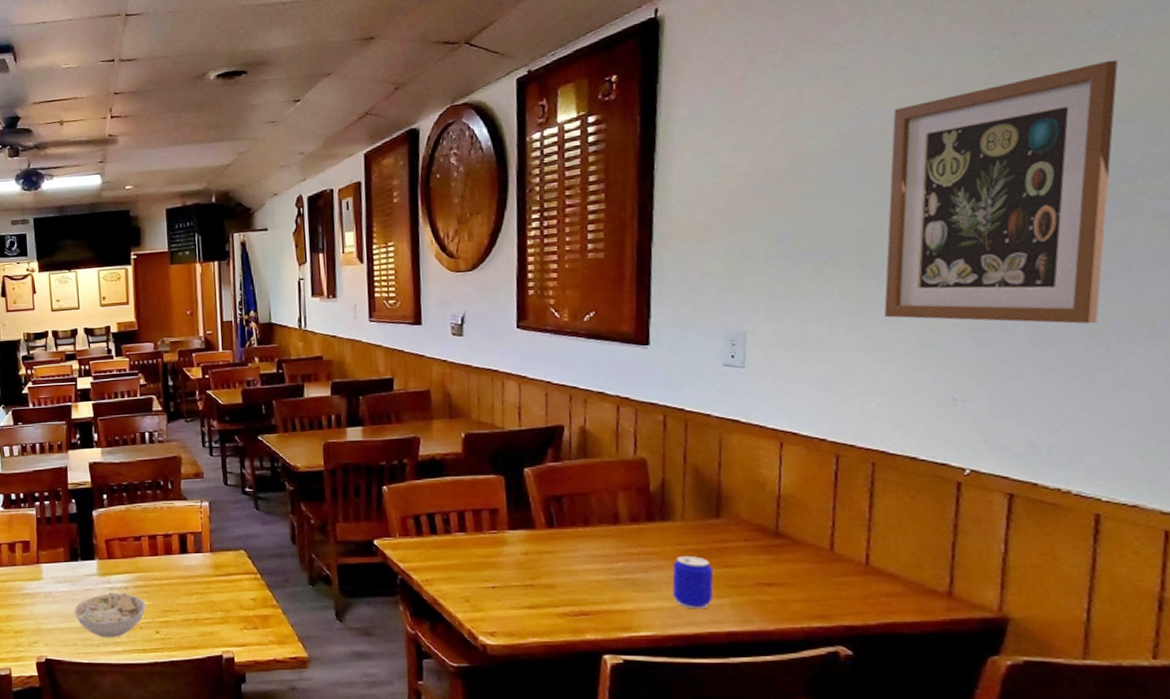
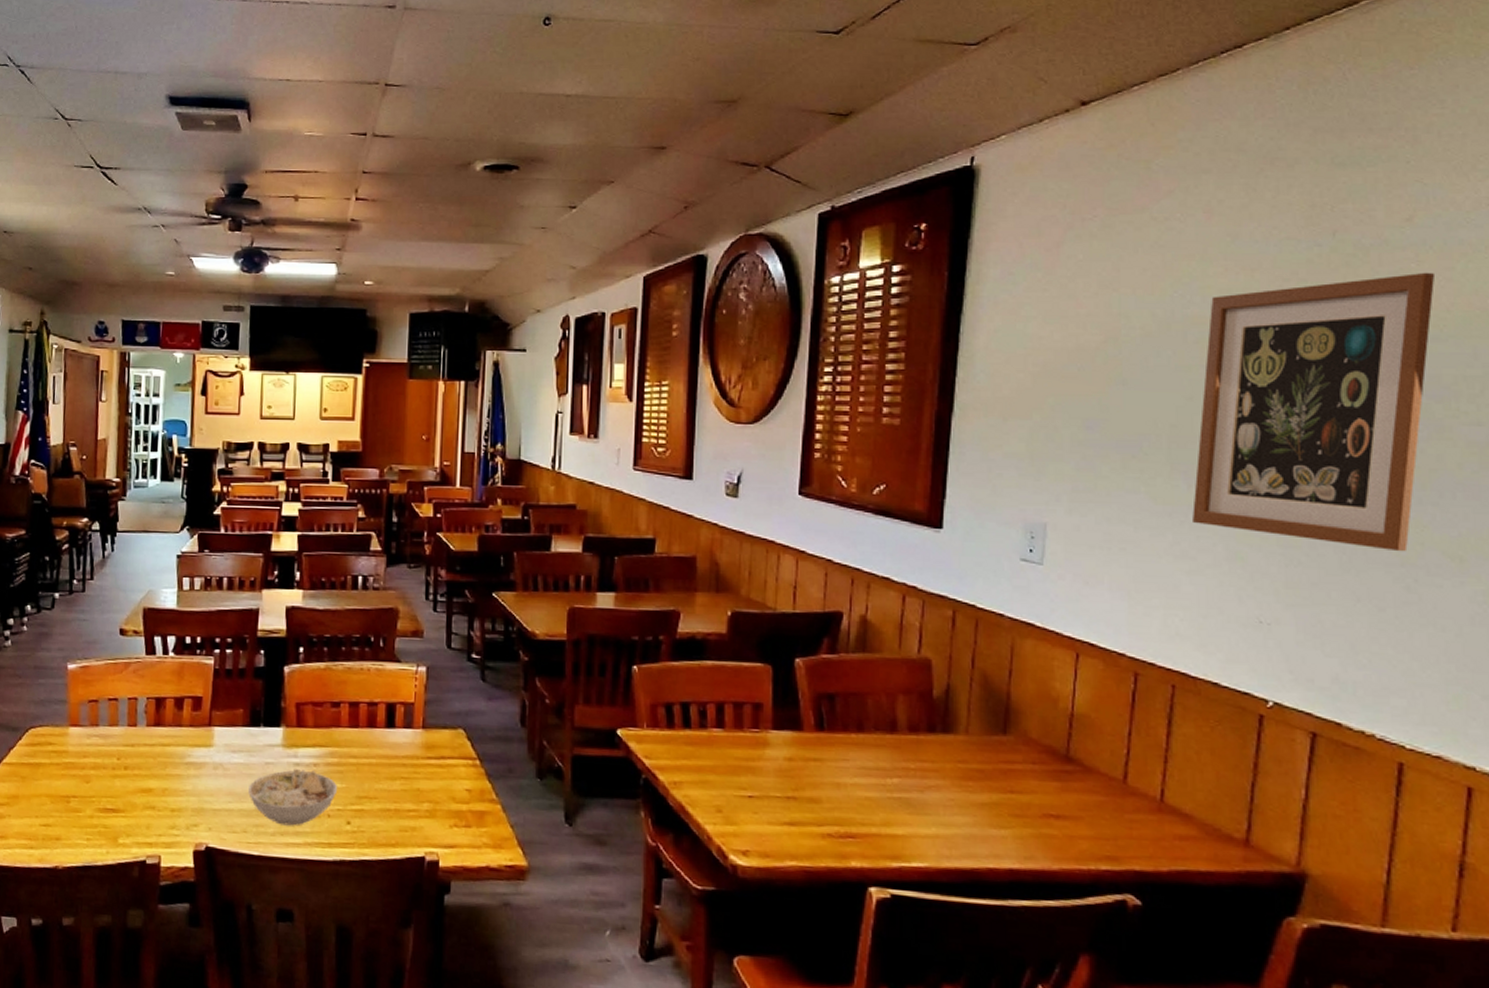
beer can: present [672,555,714,609] -> none [951,775,997,840]

